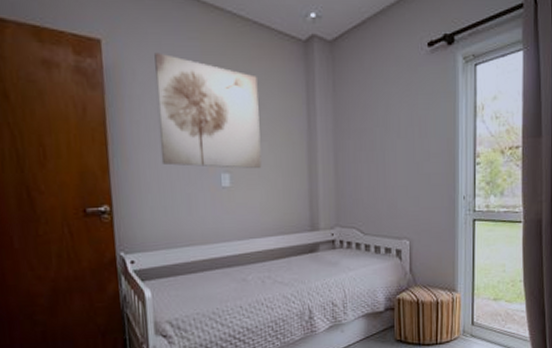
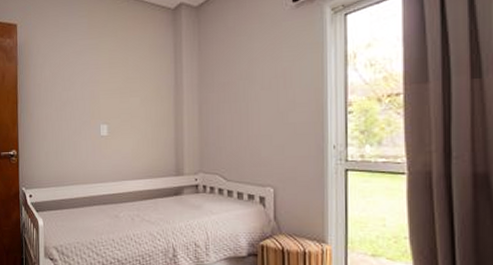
wall art: present [154,52,262,168] -> none [54,30,134,120]

